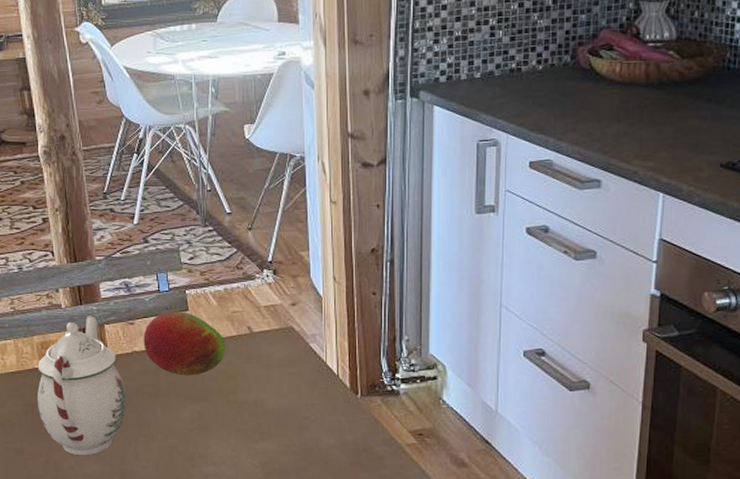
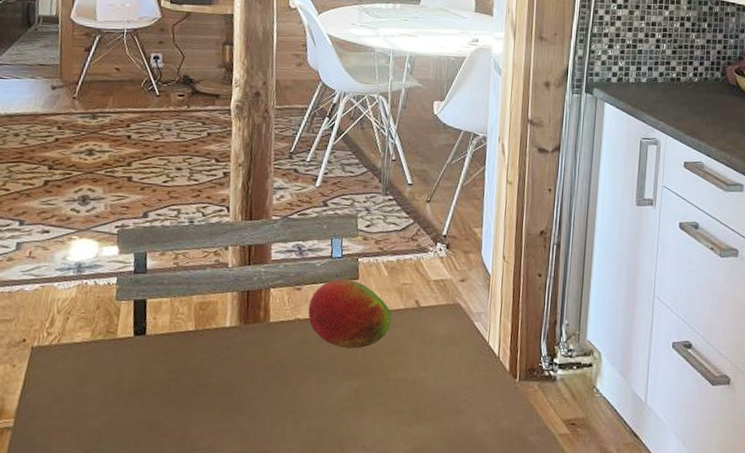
teapot: present [37,316,127,456] -> none [184,278,283,434]

